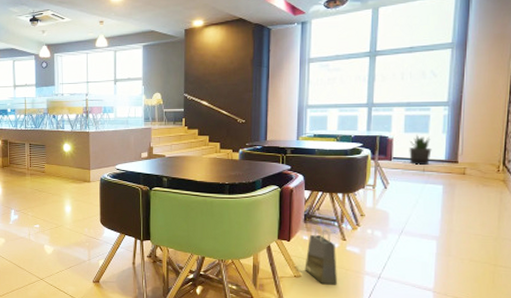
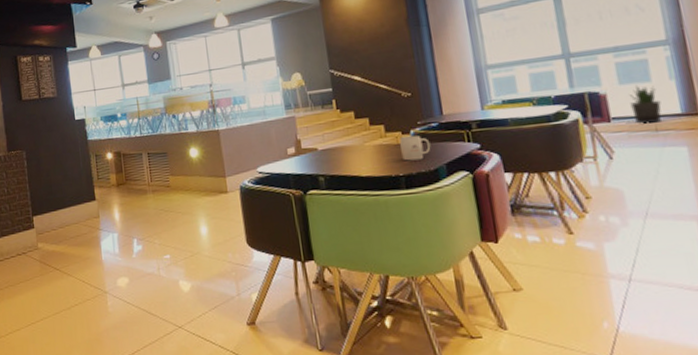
mug: none [229,153,253,173] -> present [399,135,431,161]
shopping bag: present [304,229,338,285] -> none [522,222,575,298]

